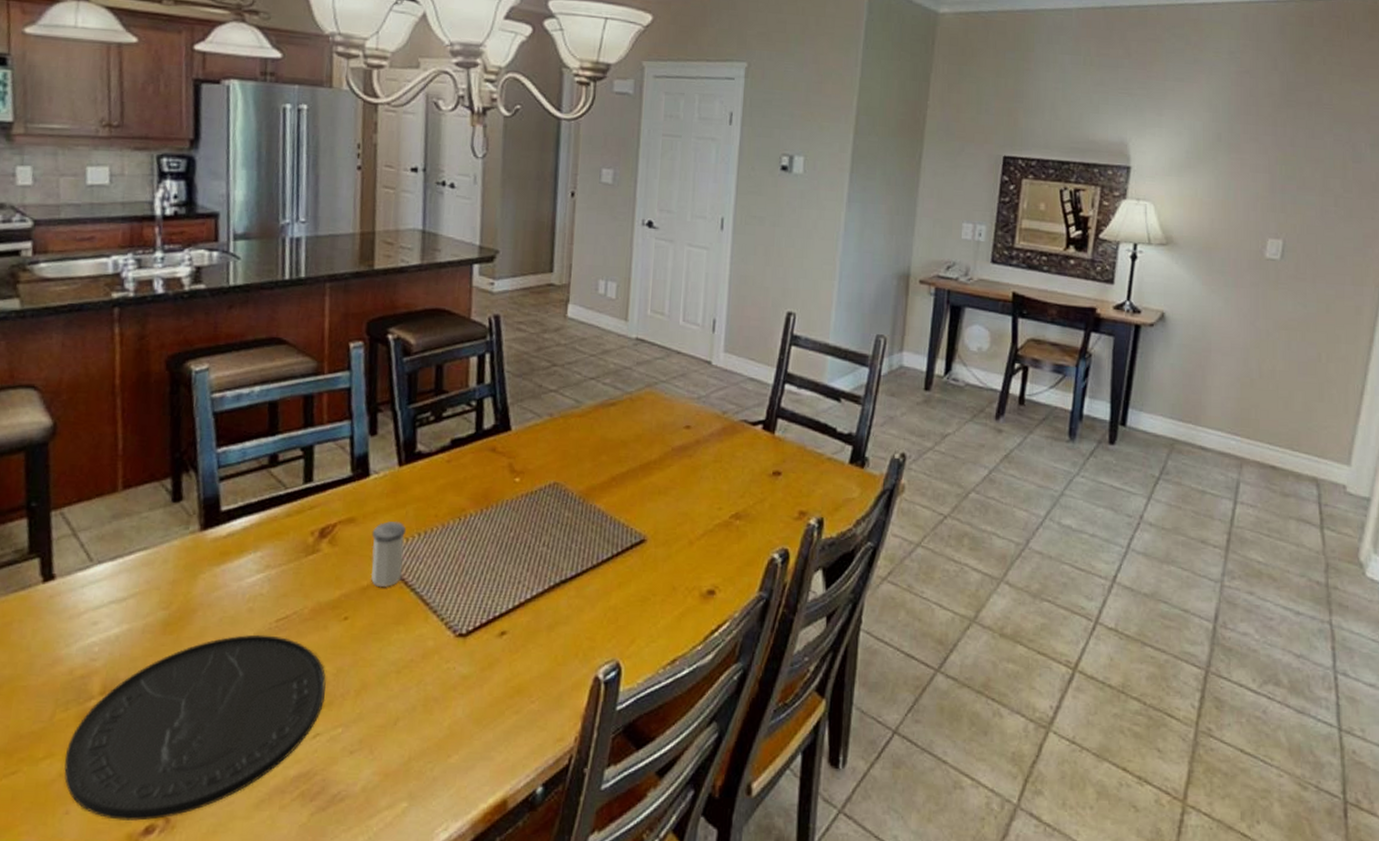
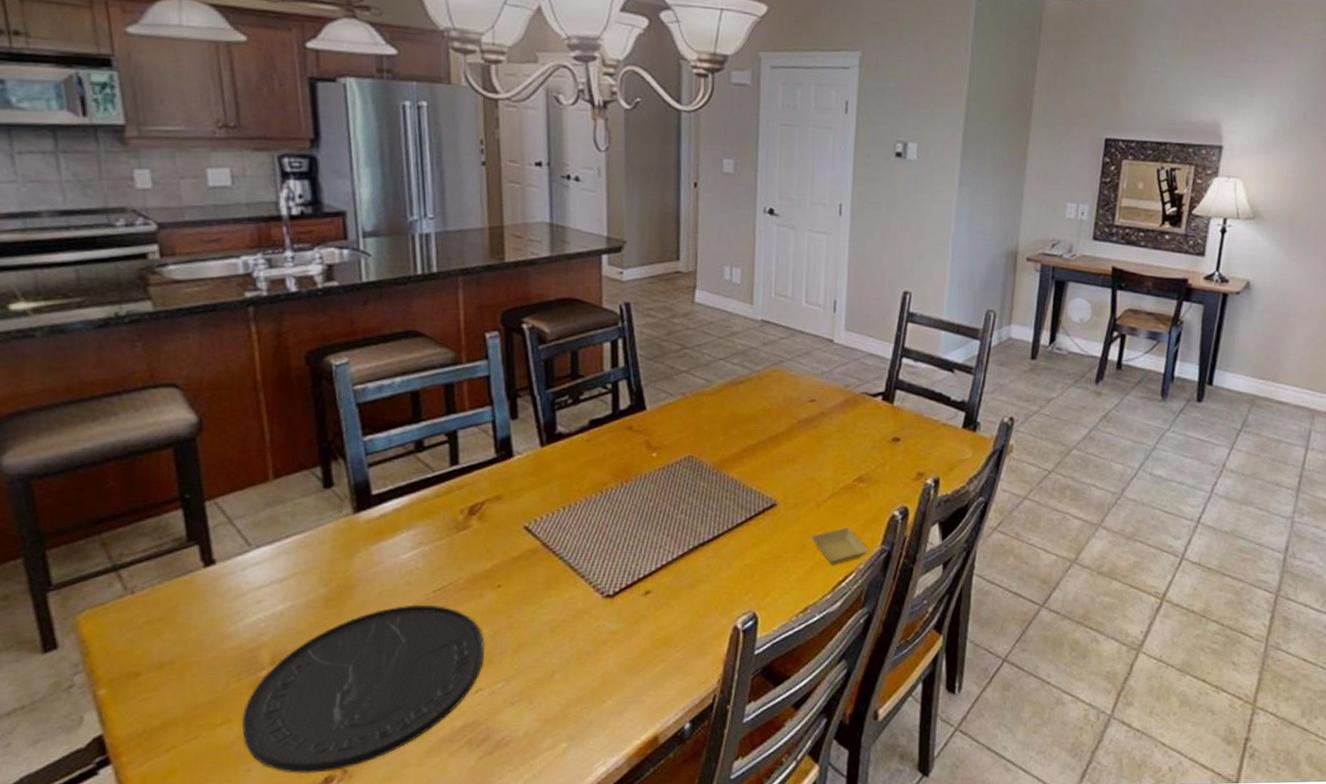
salt shaker: present [370,521,407,588] -> none [519,497,552,558]
saucer: none [682,569,745,612] -> present [811,527,869,565]

